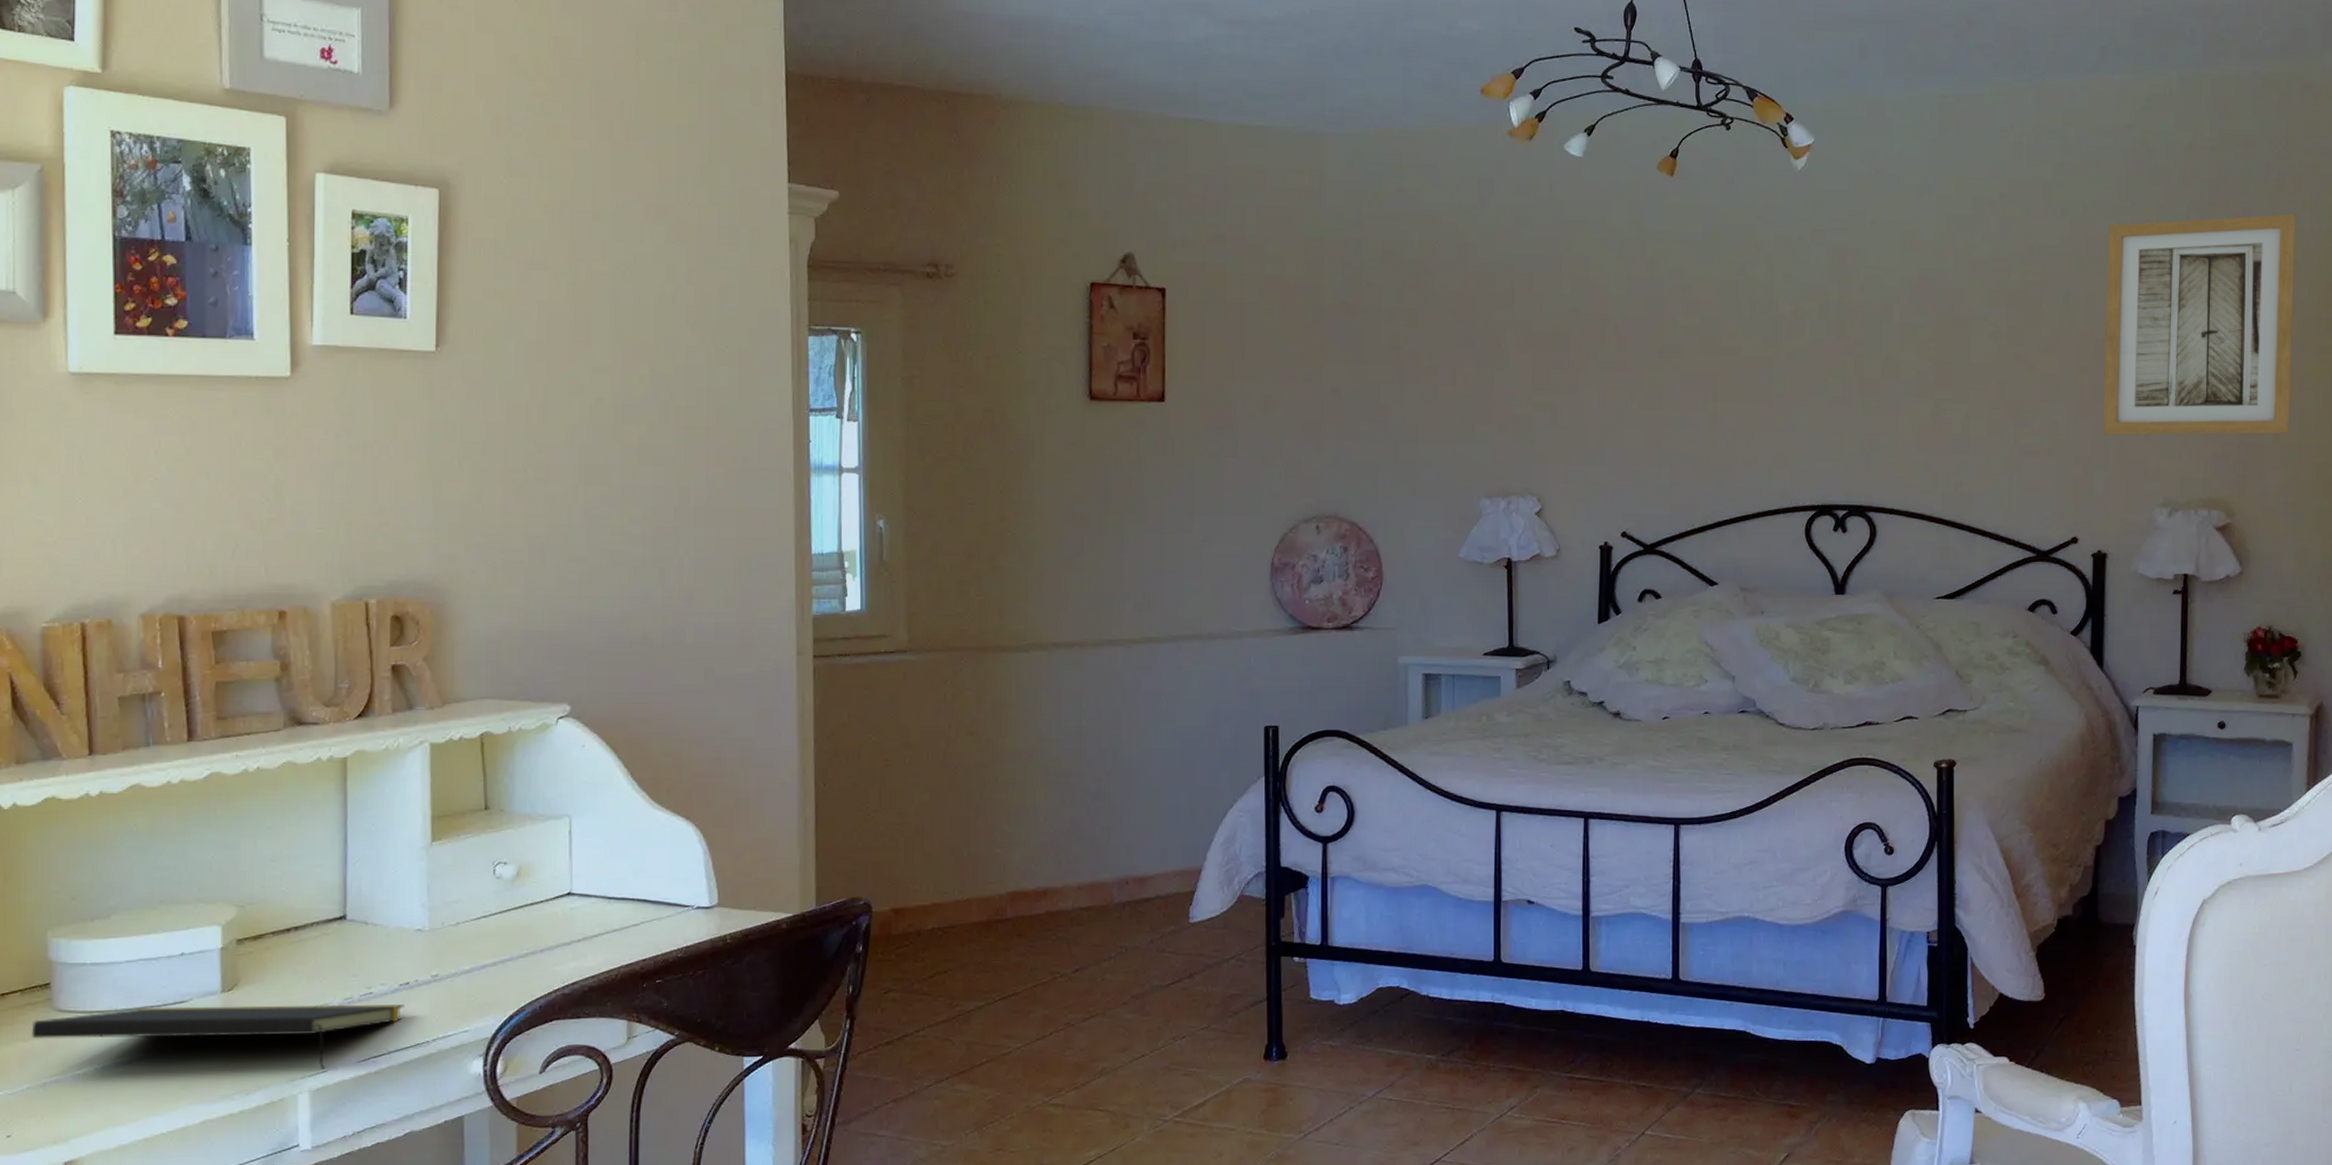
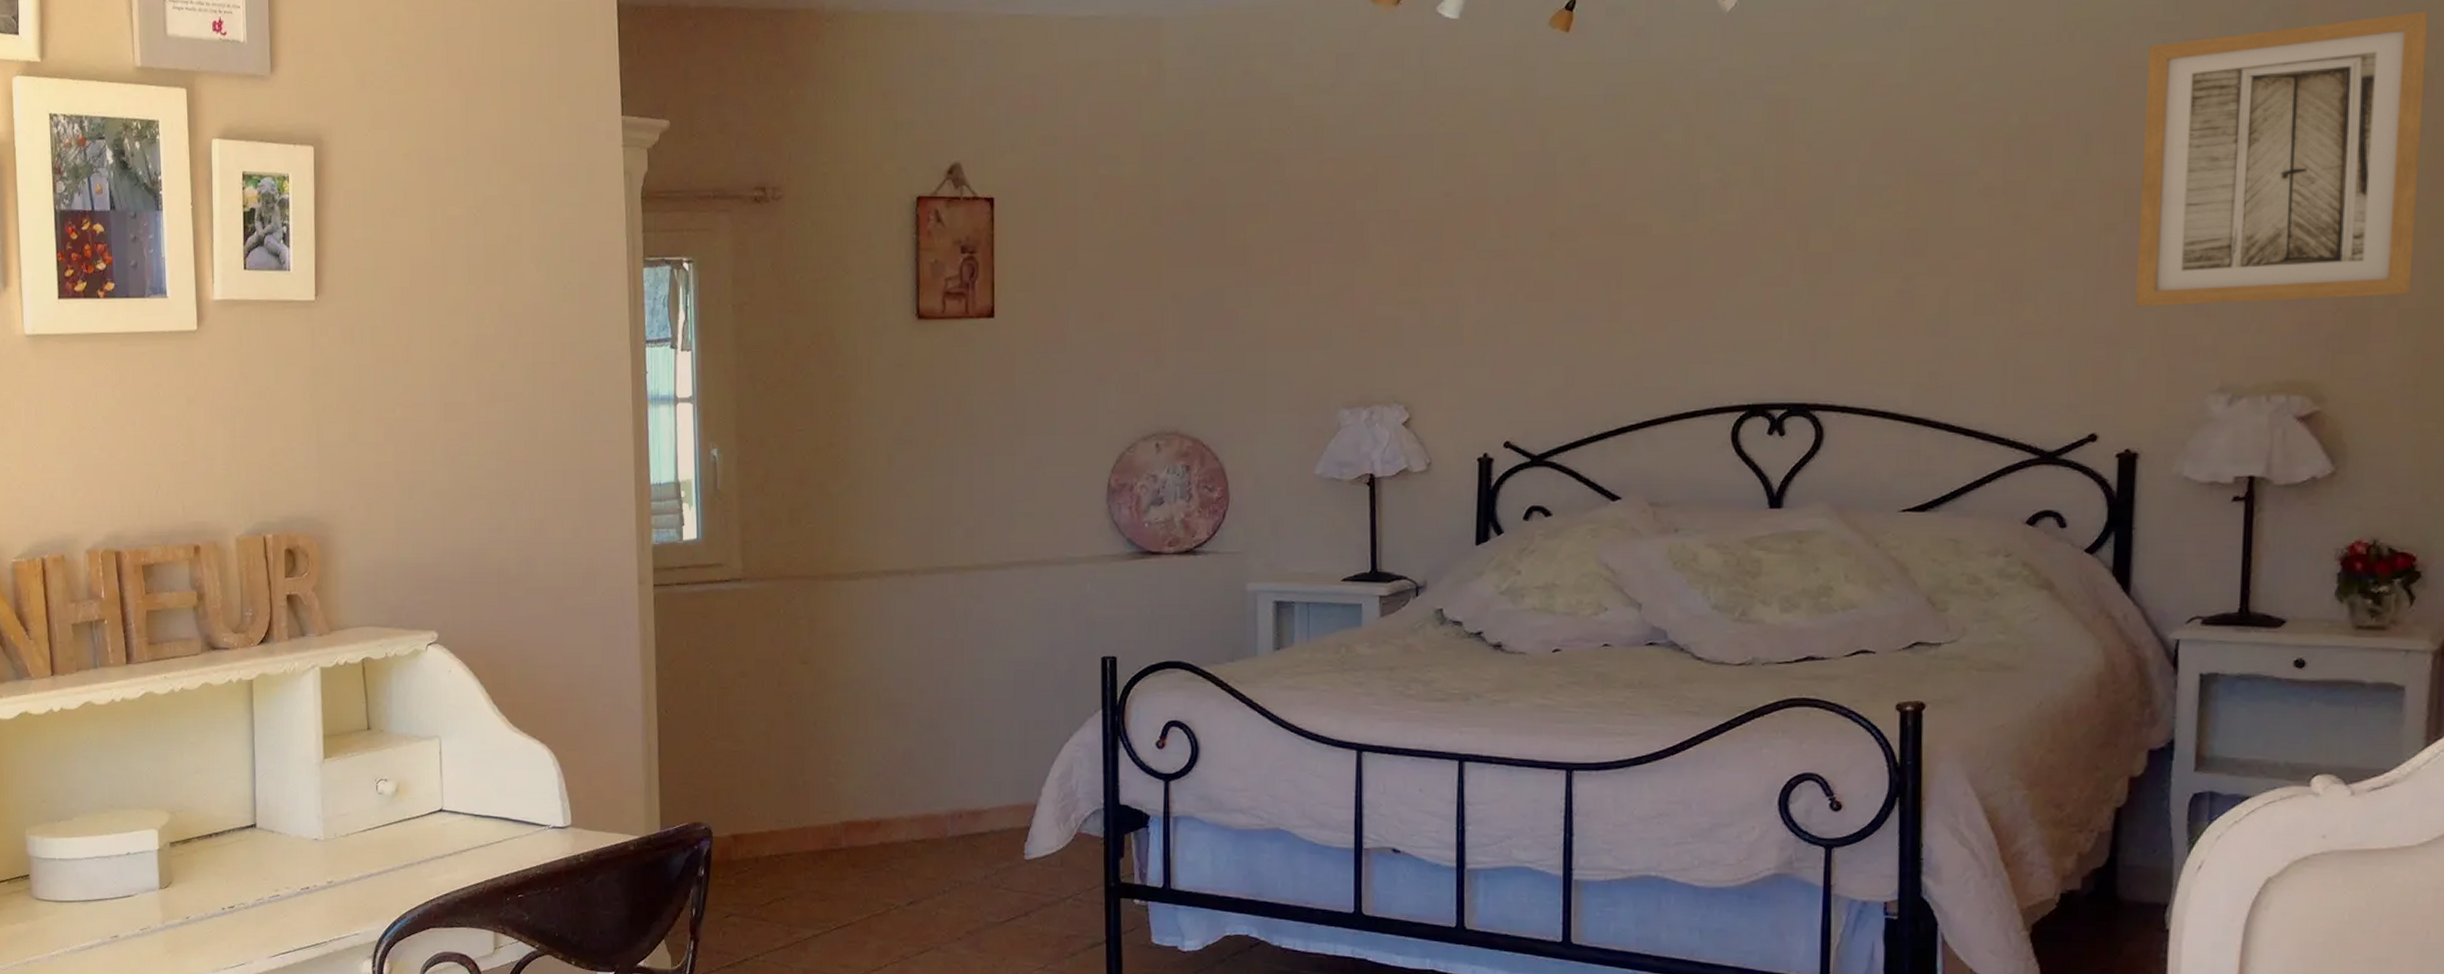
notepad: present [31,1005,404,1070] -> none [16,899,306,963]

